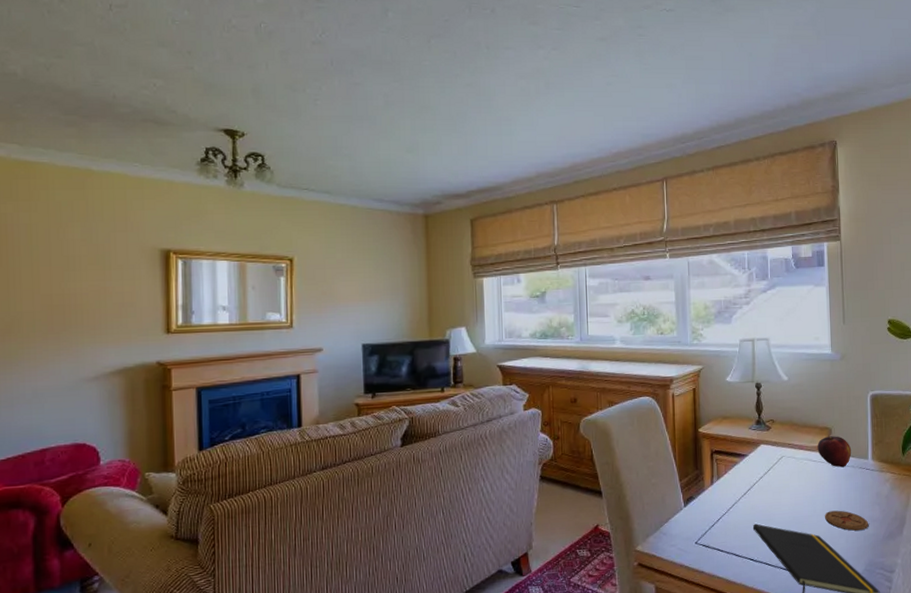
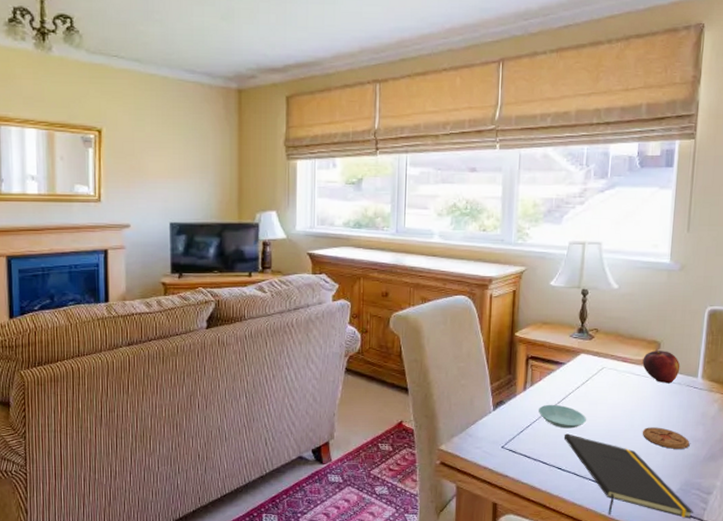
saucer: none [727,495,772,519] -> present [539,404,586,429]

